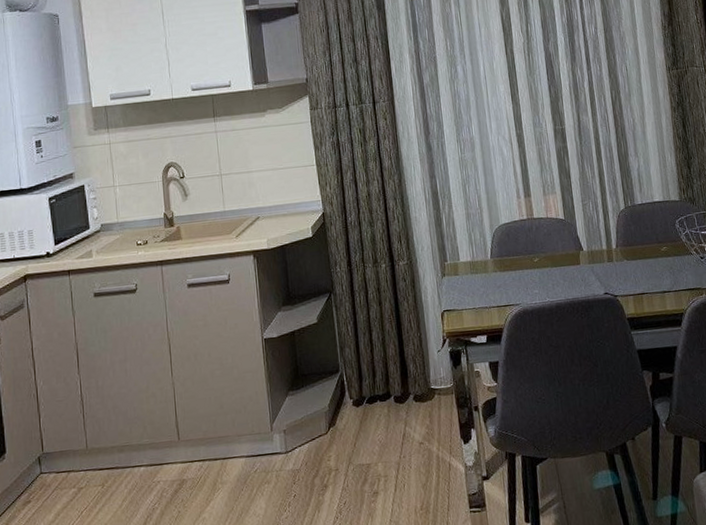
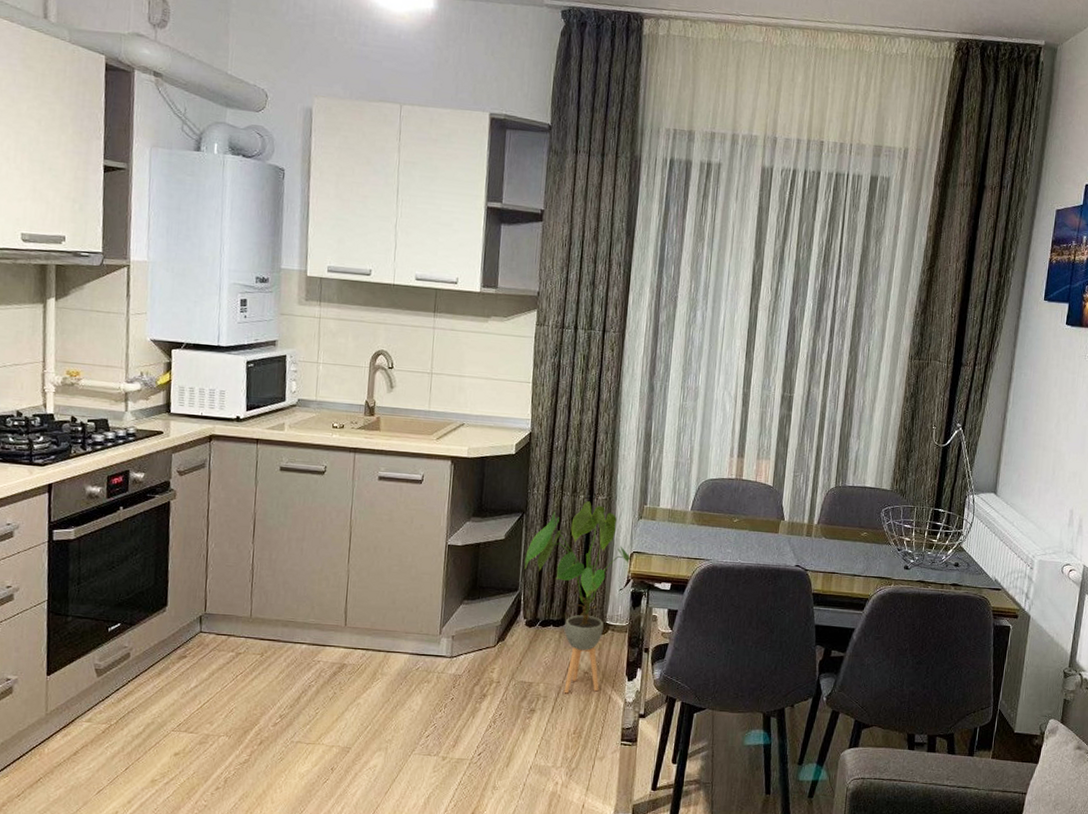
house plant: none [340,269,444,469] -> present [524,501,632,694]

